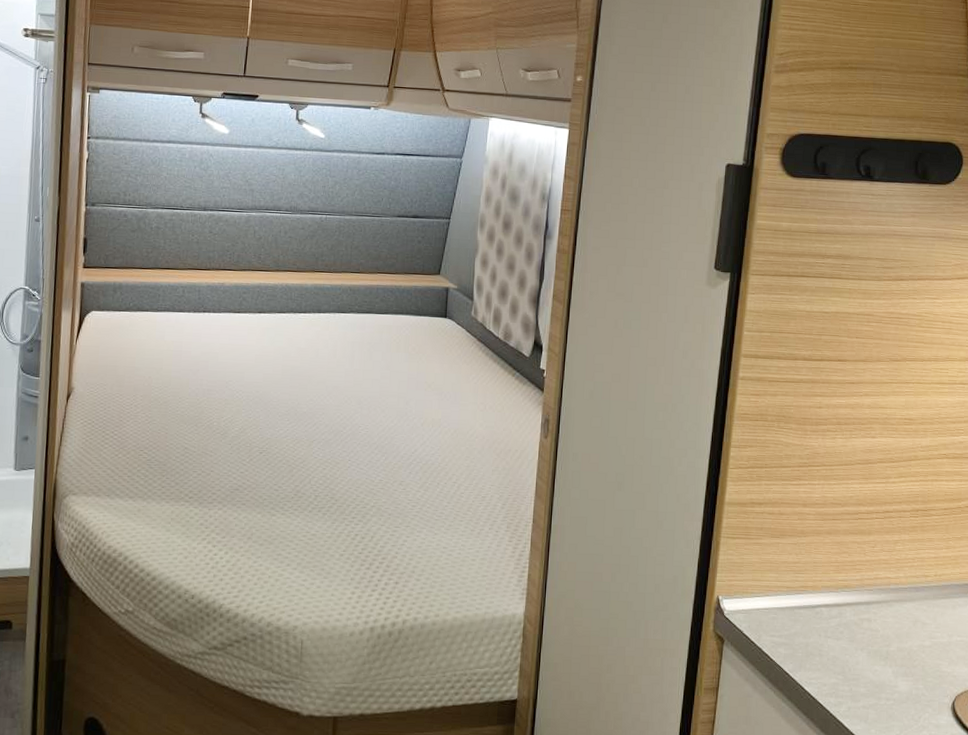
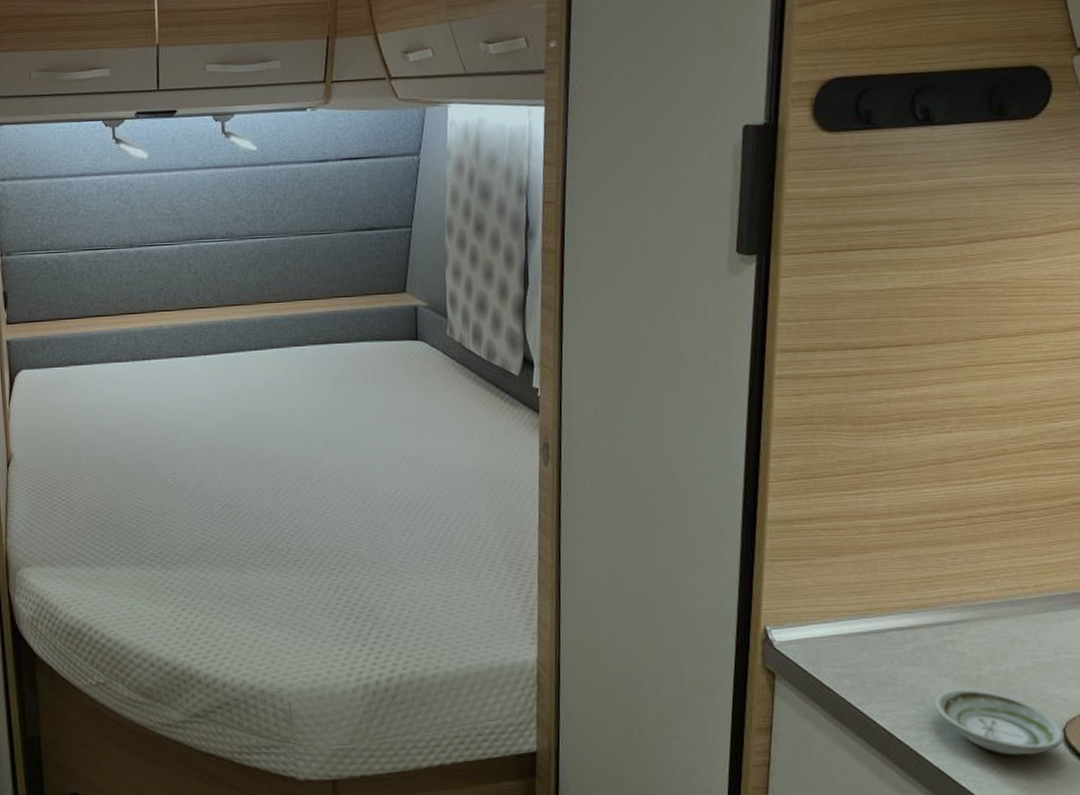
saucer: none [852,662,953,725] -> present [935,689,1064,755]

